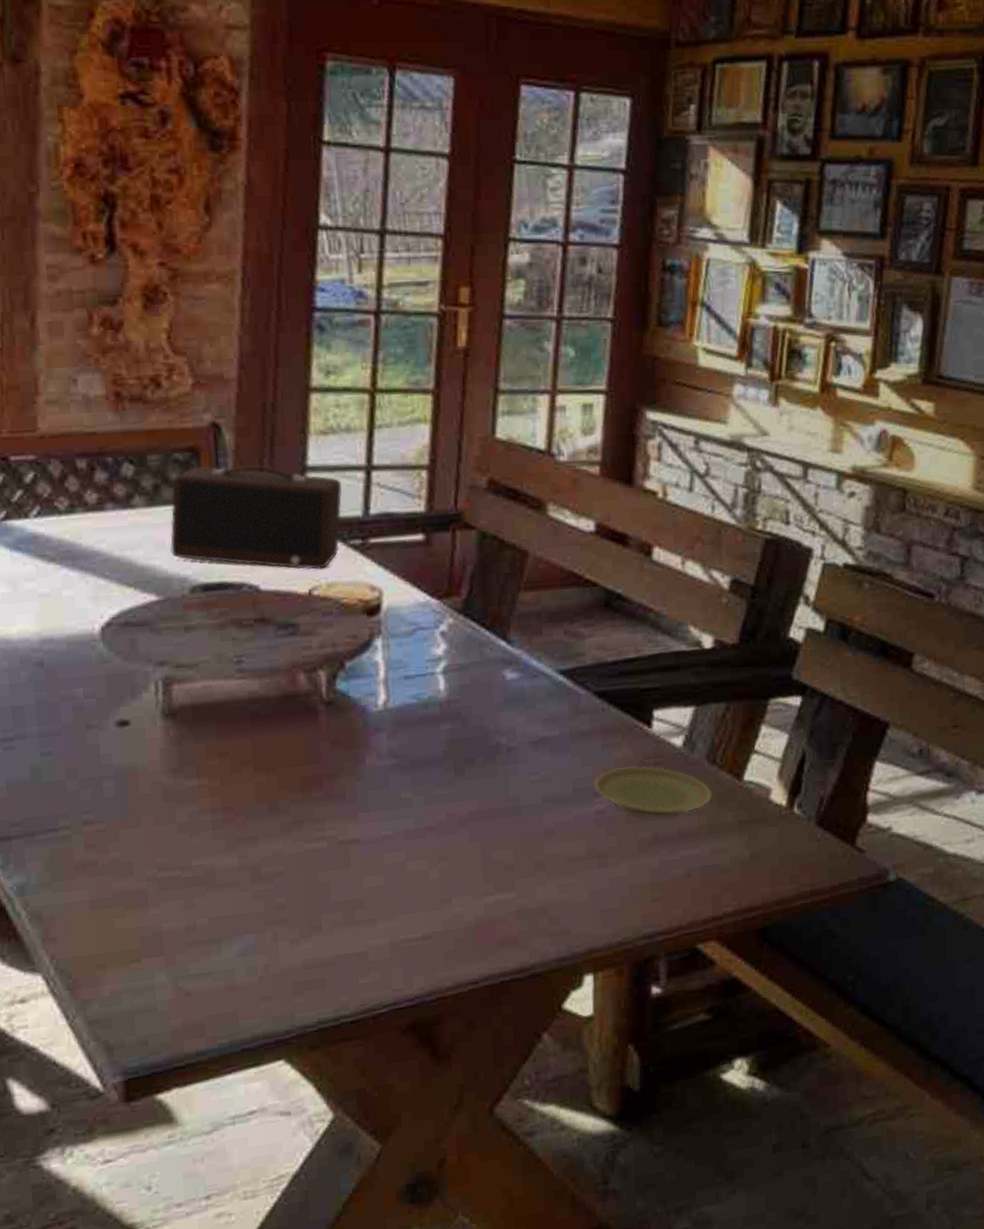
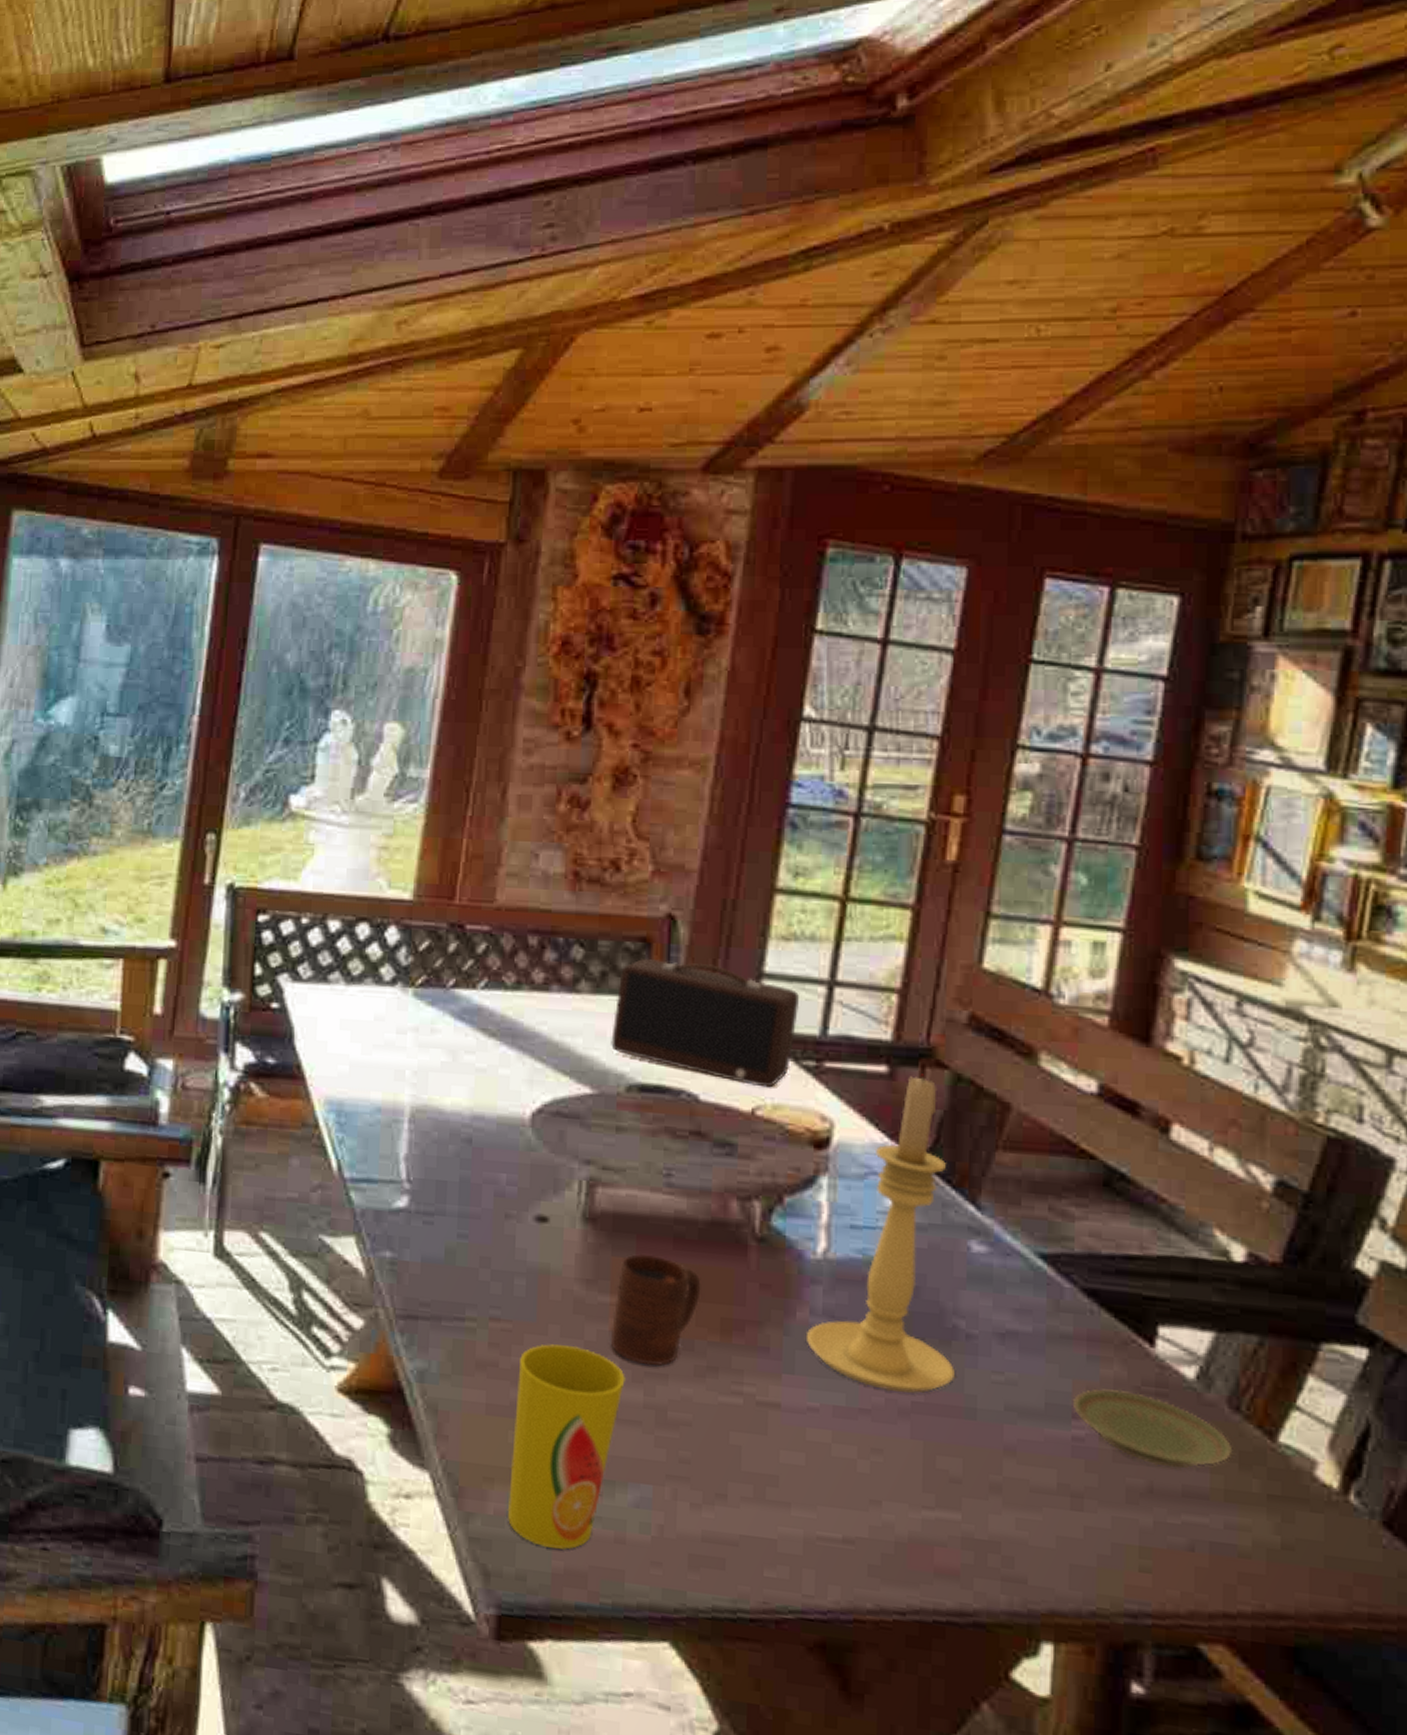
cup: none [117,831,220,1011] -> present [507,1344,625,1550]
cup: none [200,735,280,833] -> present [610,1253,701,1366]
candle holder: none [375,536,501,809] -> present [805,1074,955,1393]

